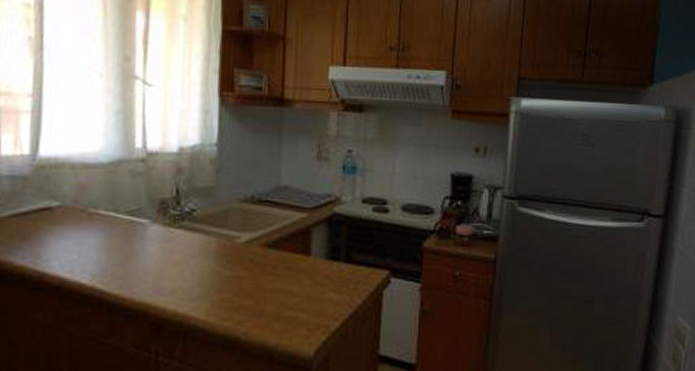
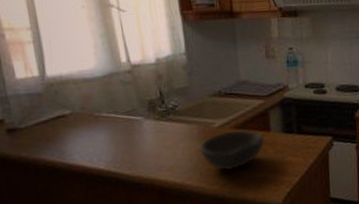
bowl: none [215,250,302,303] -> present [199,130,265,171]

